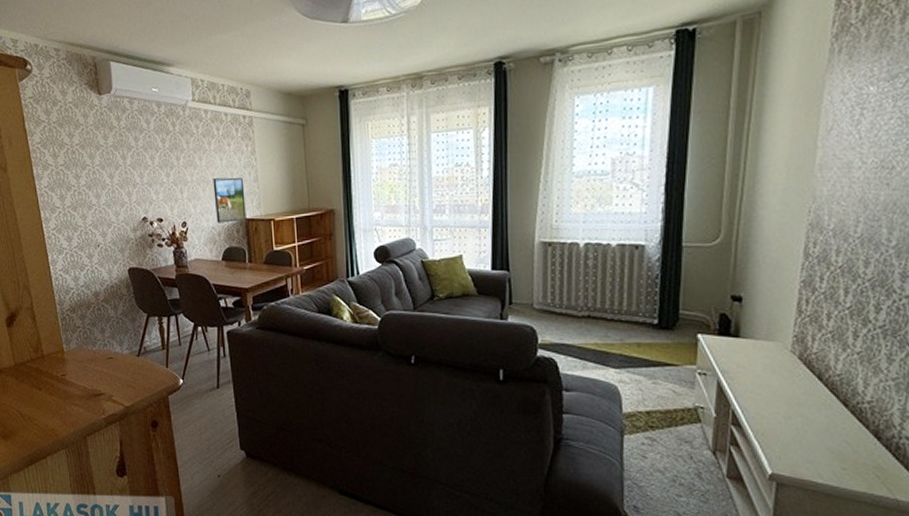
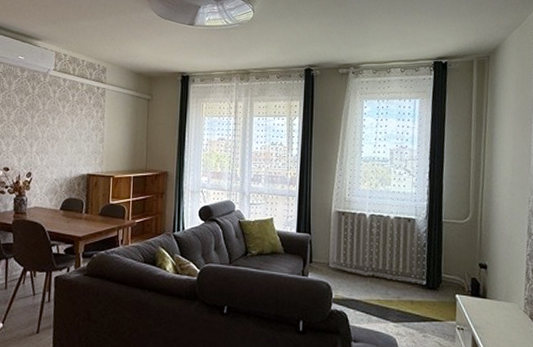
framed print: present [213,177,247,223] -> none [60,137,90,176]

